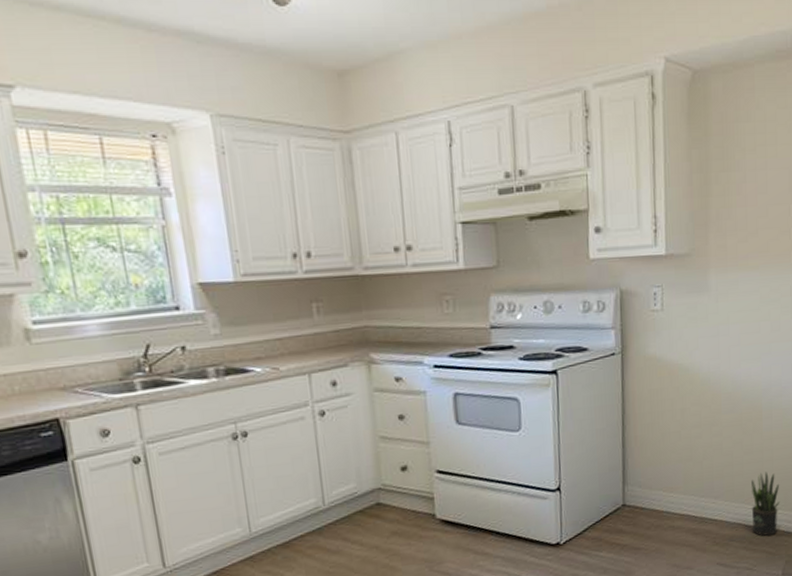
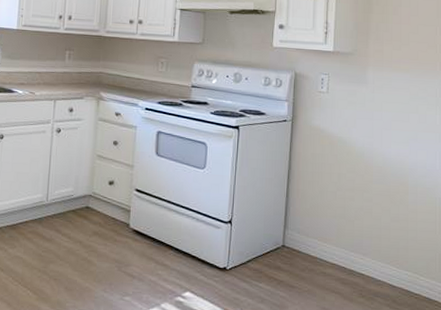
potted plant: present [751,471,780,536] -> none [395,240,423,298]

